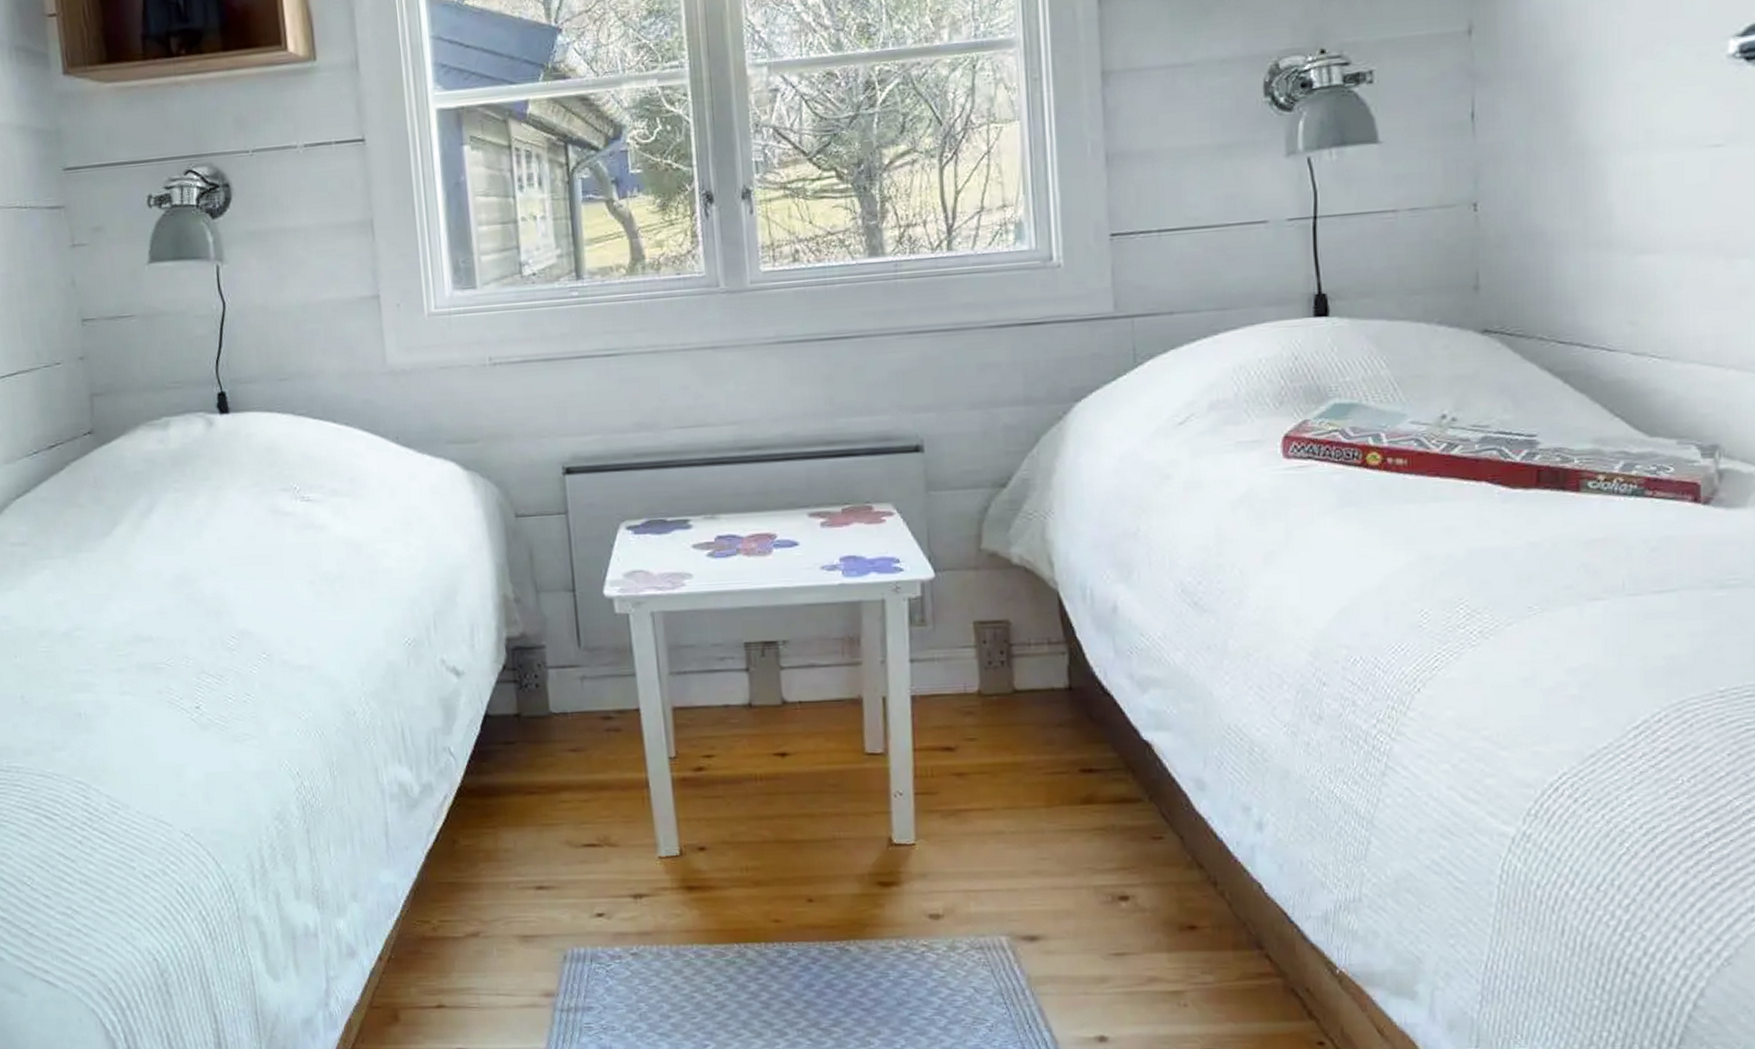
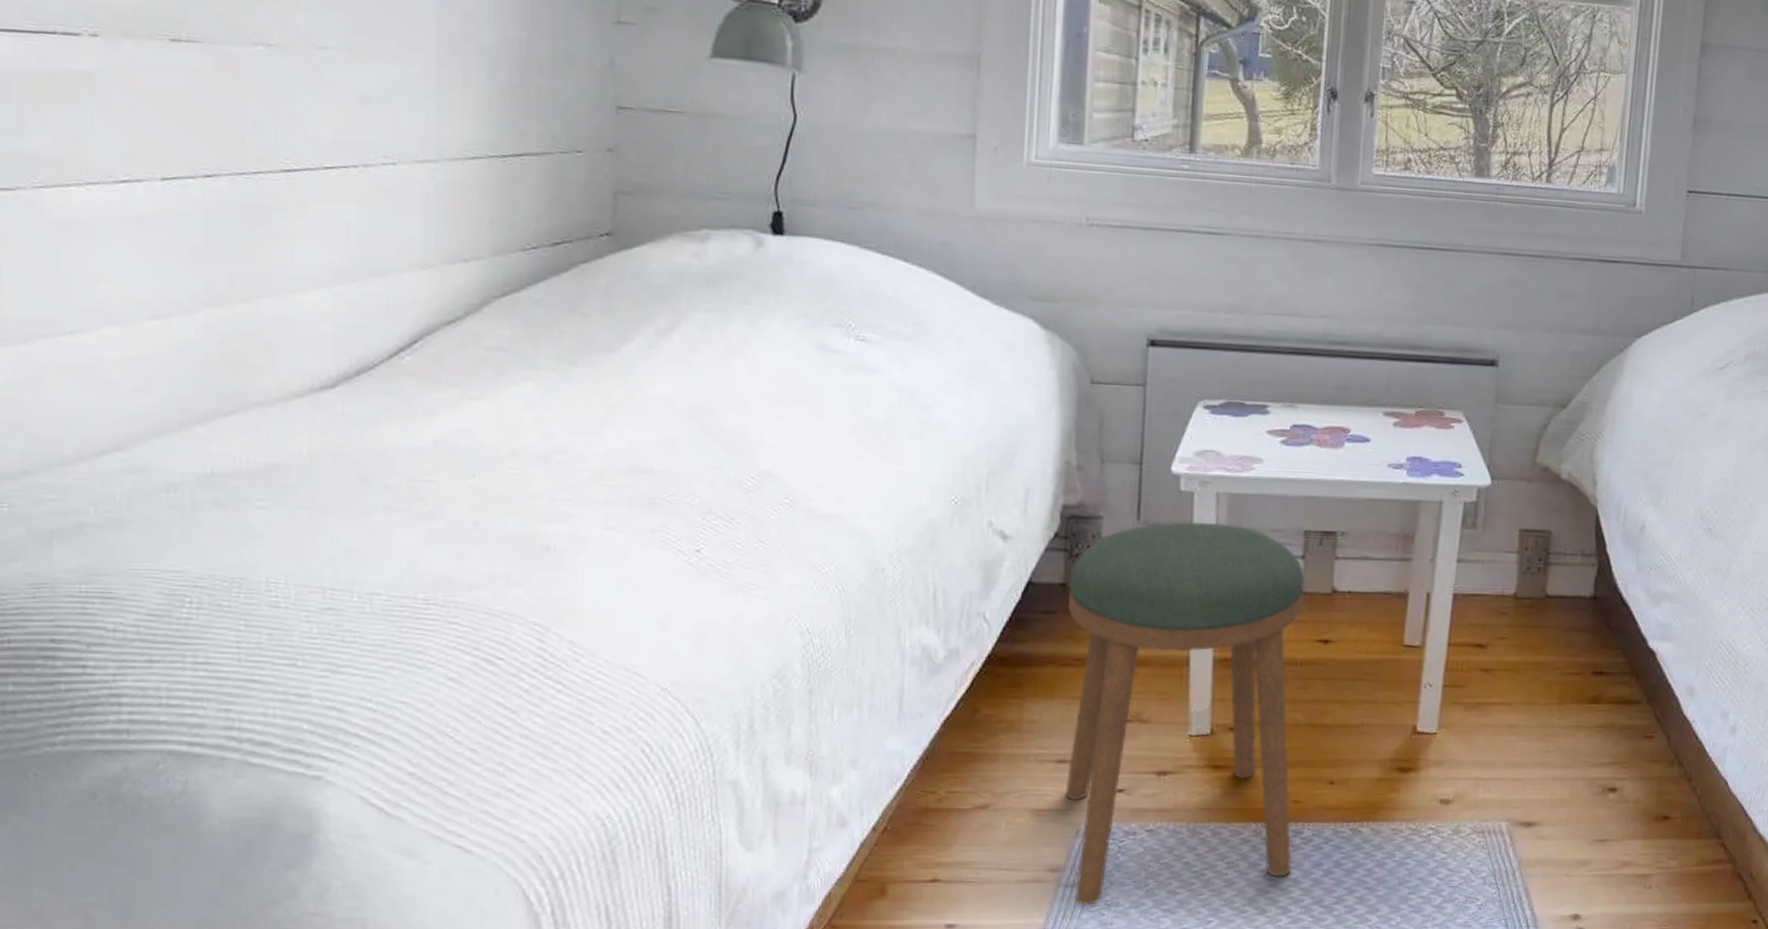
stool: none [522,641,781,1029] -> present [1065,521,1305,905]

